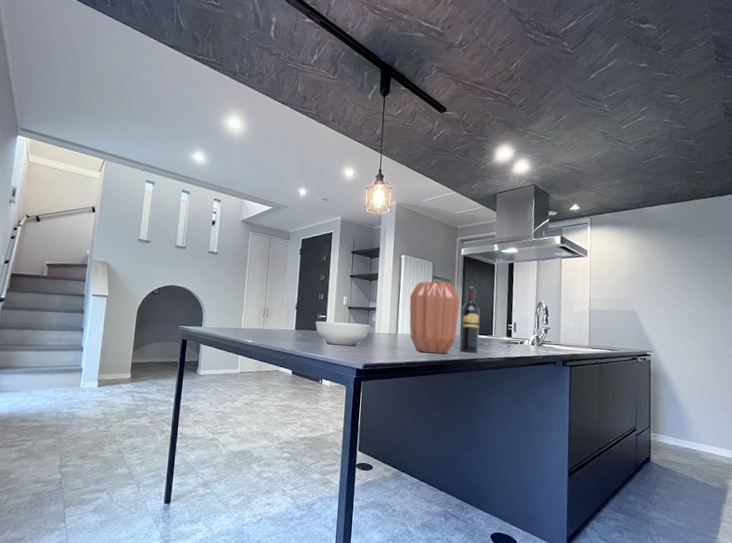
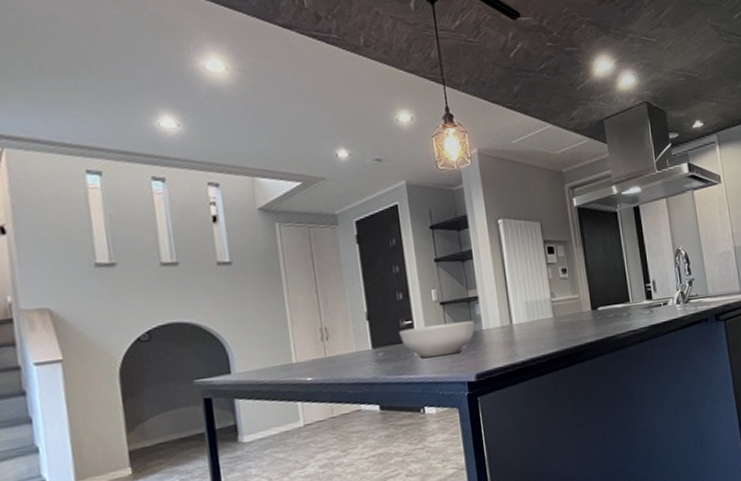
vase: present [409,281,460,354] -> none [518,245,587,342]
wine bottle: present [459,286,480,353] -> none [586,245,617,330]

